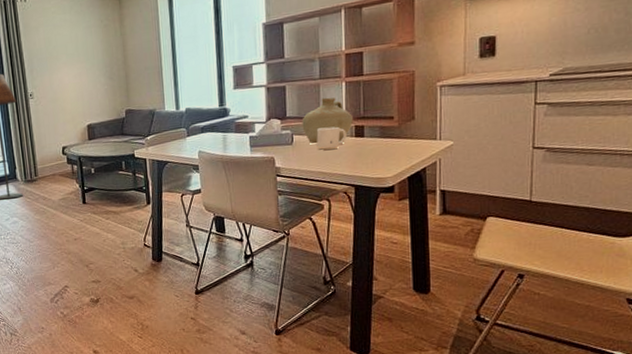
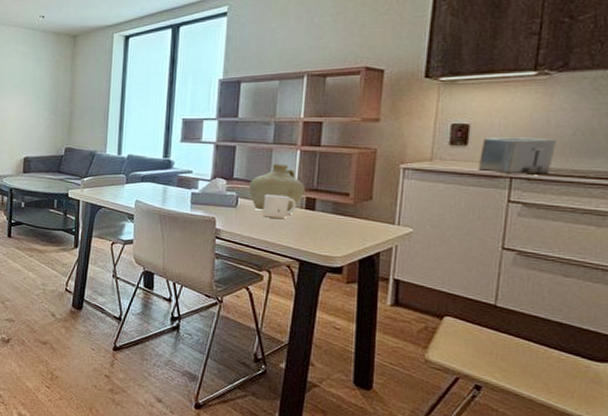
toaster: none [506,39,573,80] -> present [477,137,556,176]

